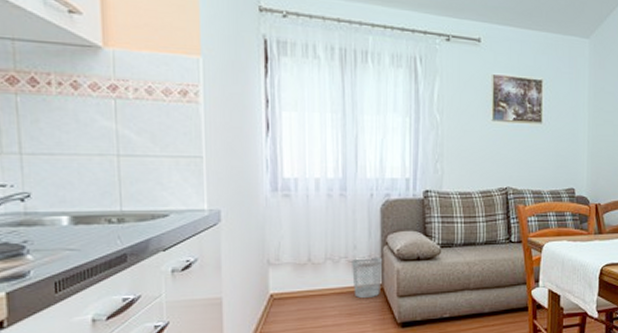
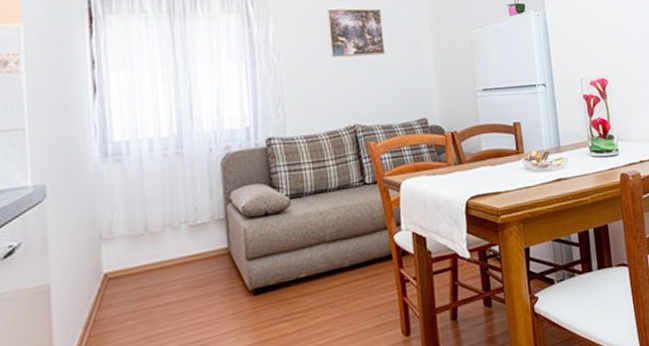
wastebasket: present [352,257,382,298] -> none [193,217,228,267]

